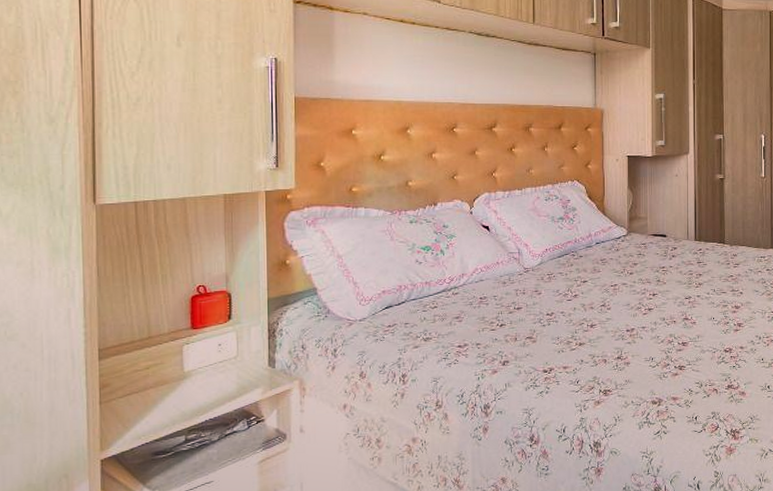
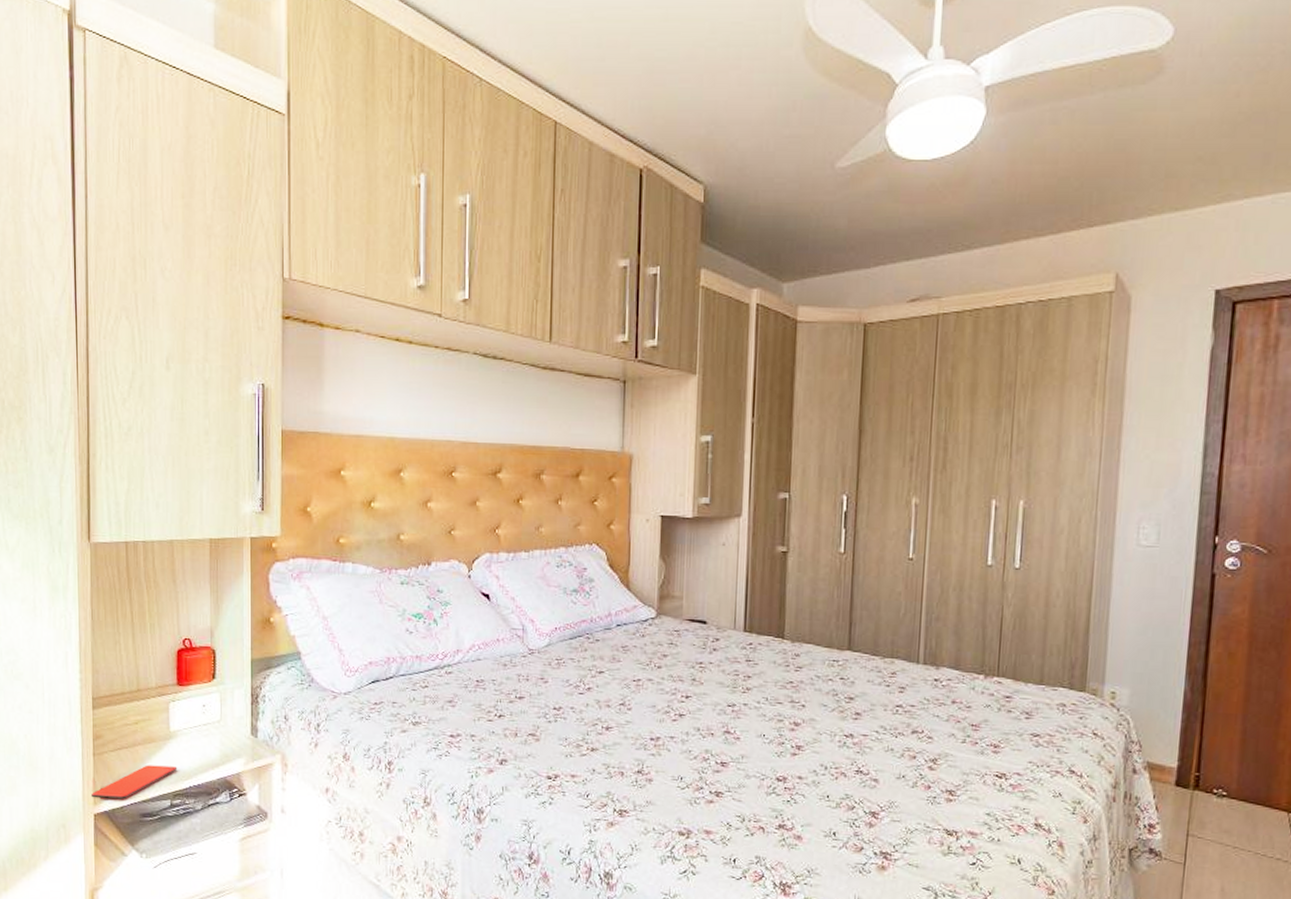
phone: none [96,404,193,445] -> present [90,765,178,800]

